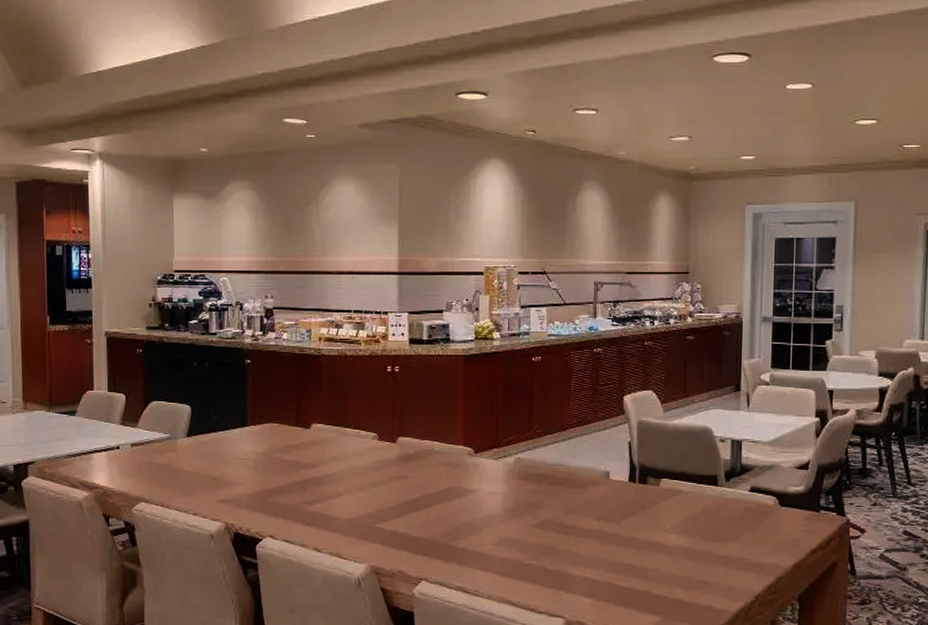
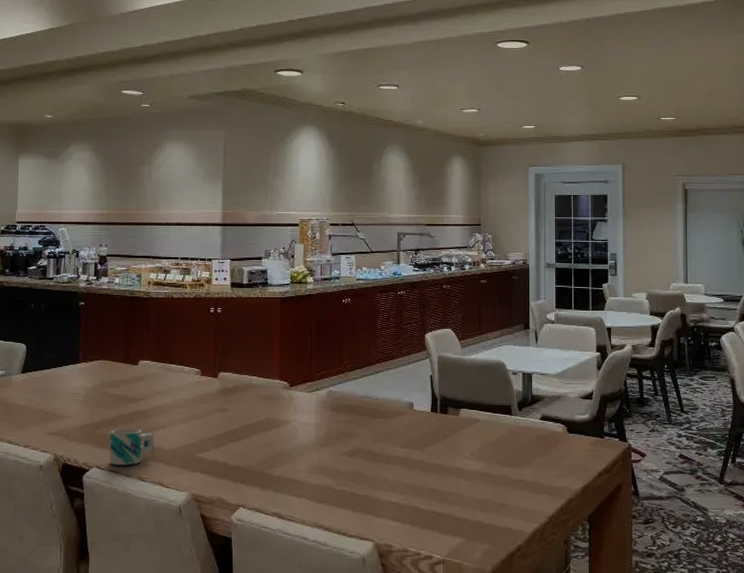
mug: none [284,496,329,536] -> present [110,428,154,466]

